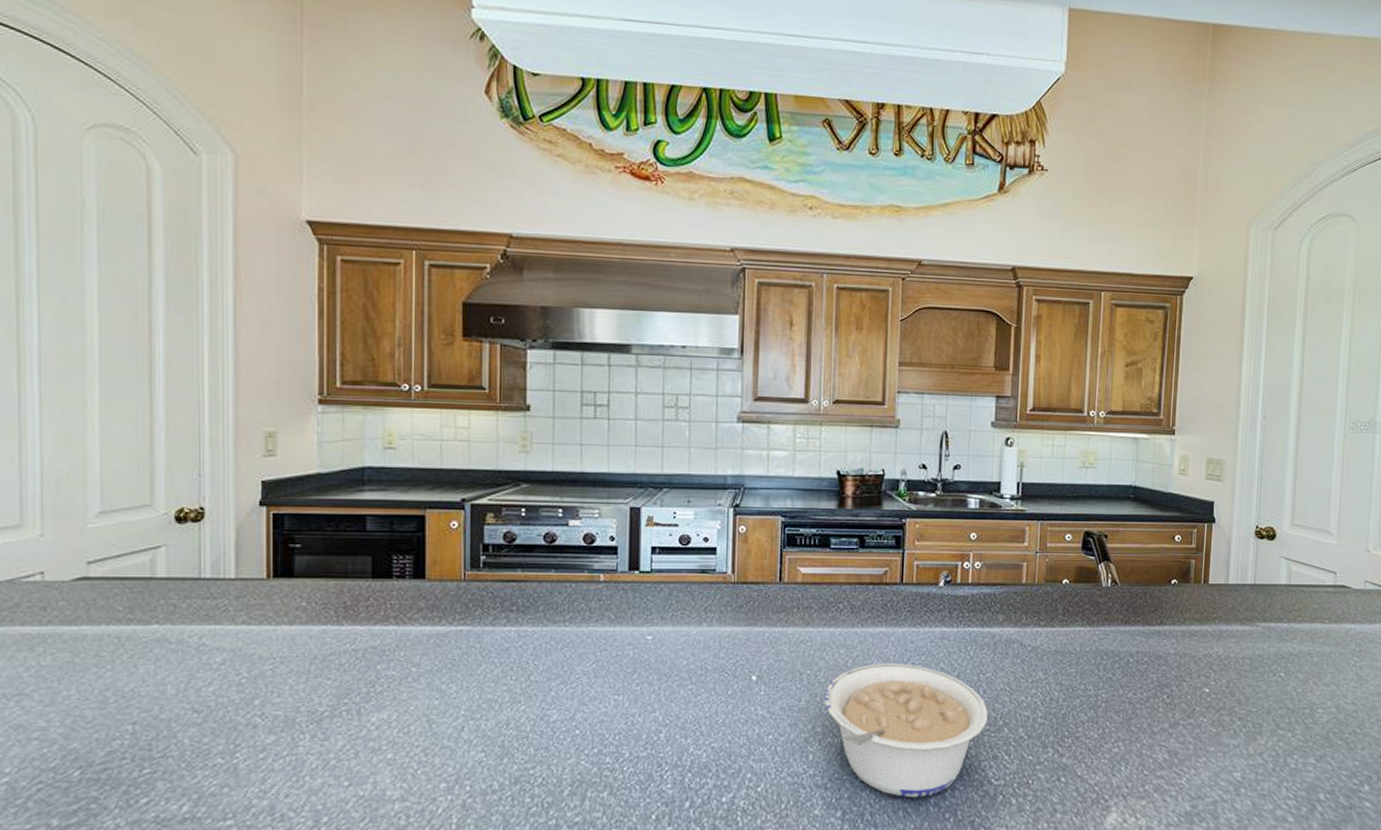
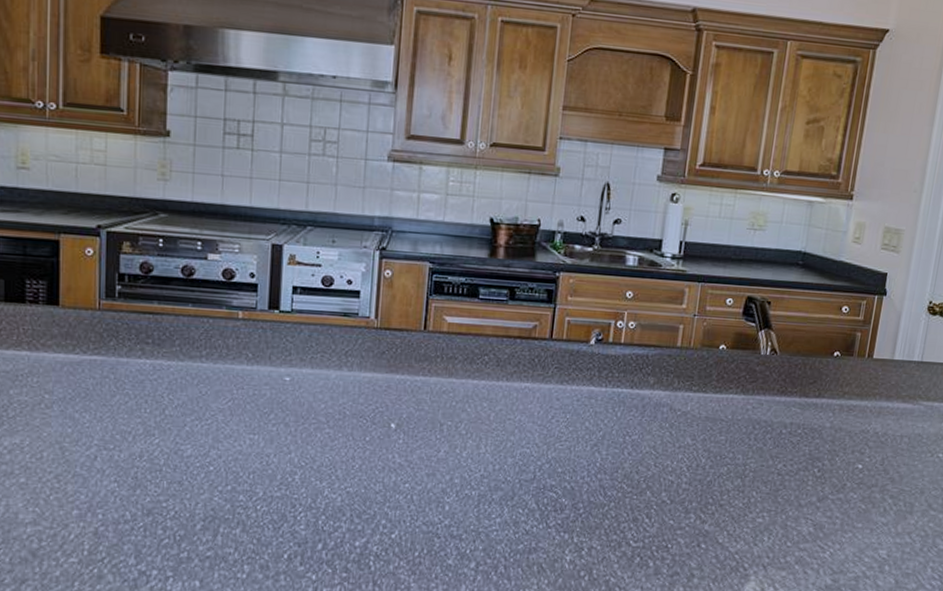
legume: present [824,664,988,798] -> none [463,419,631,554]

